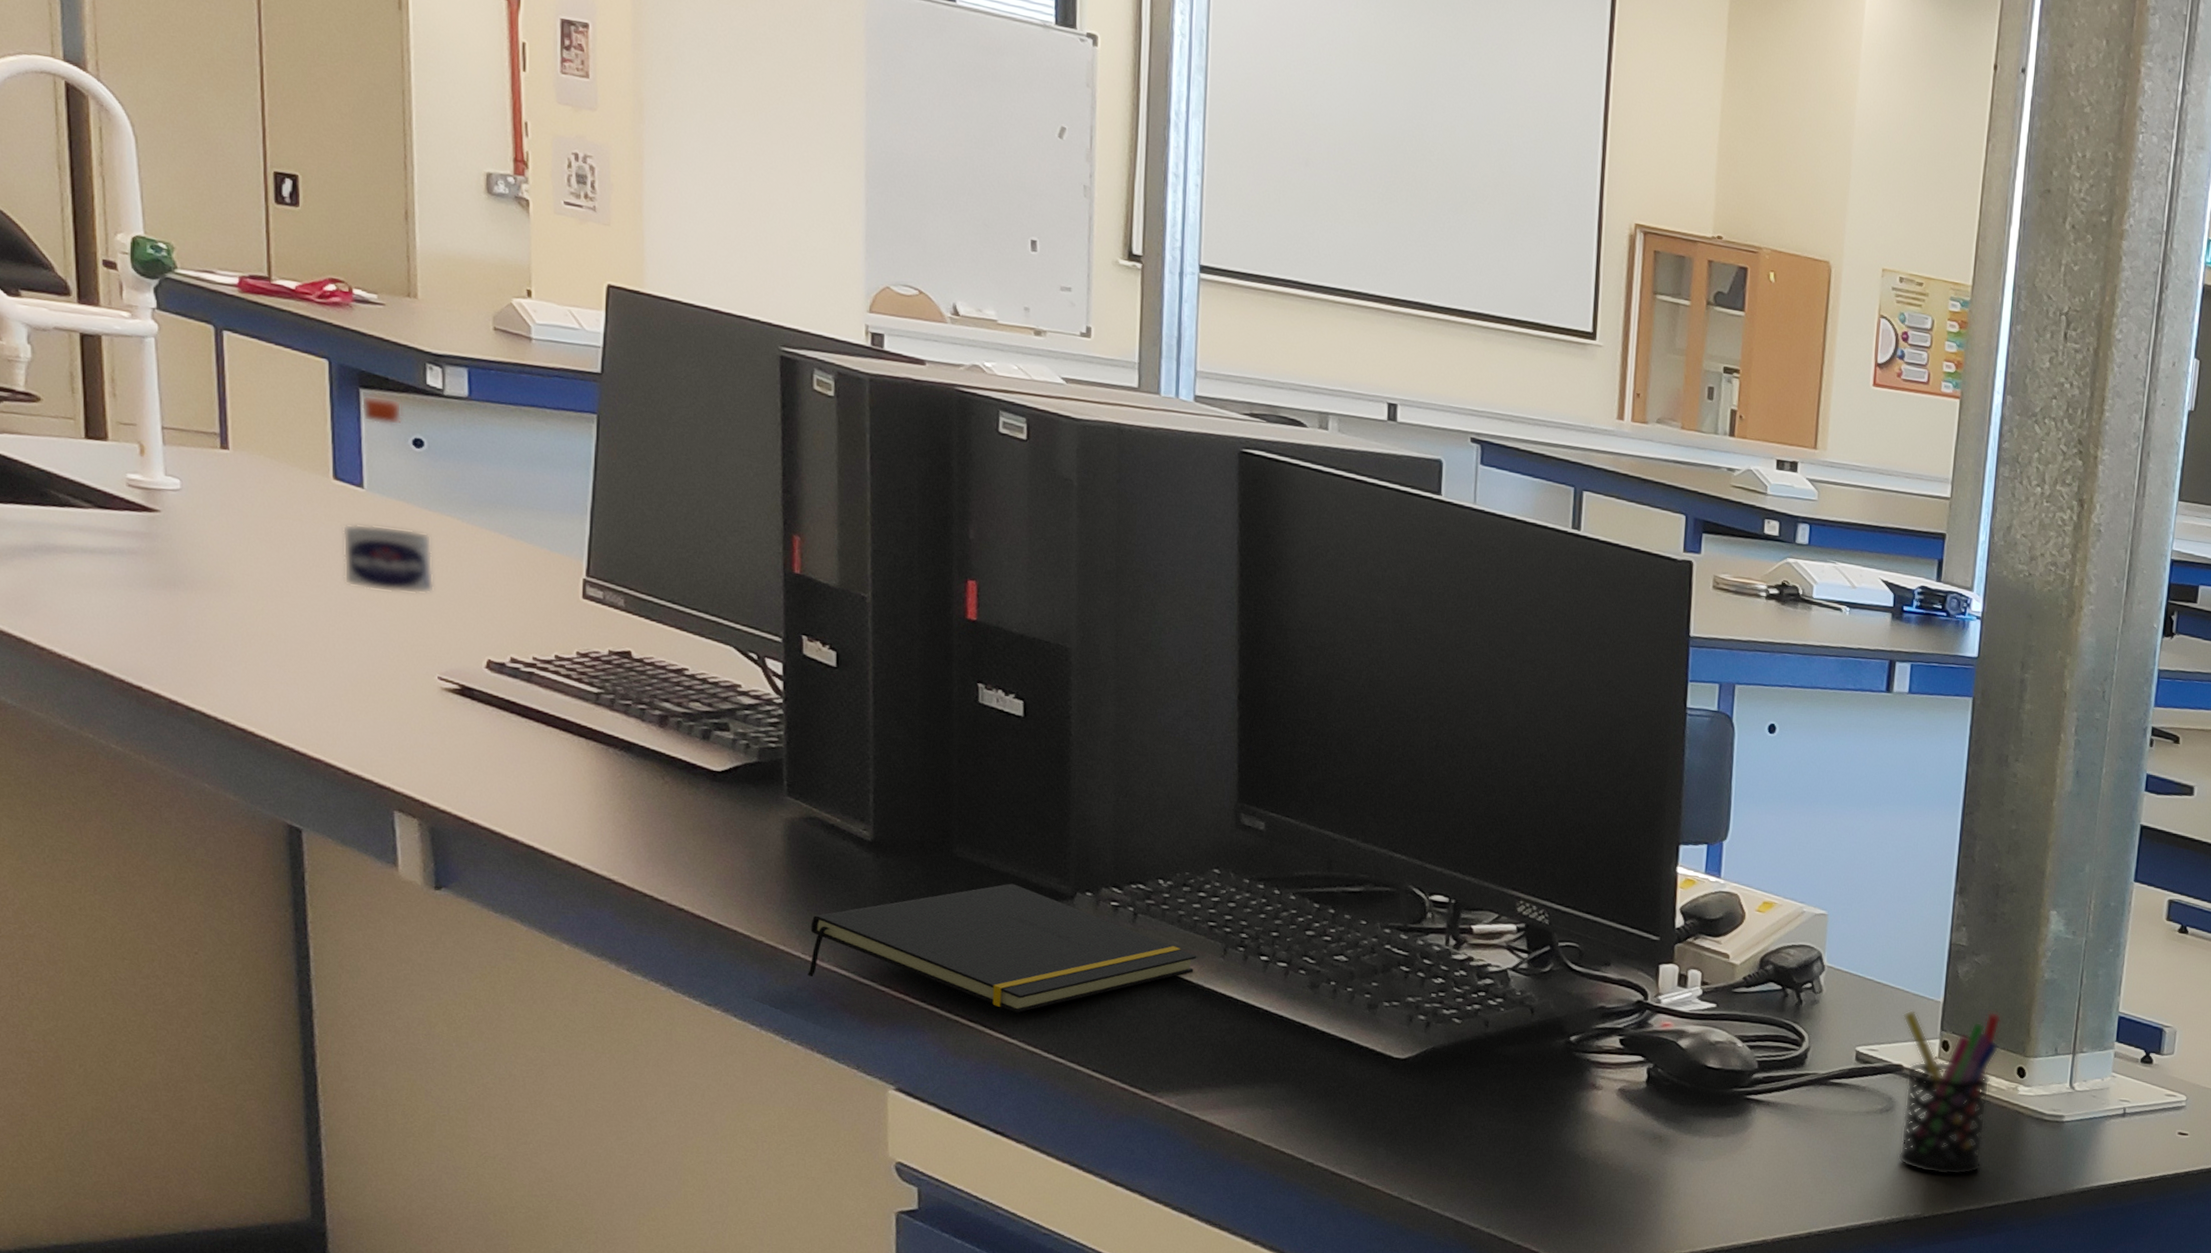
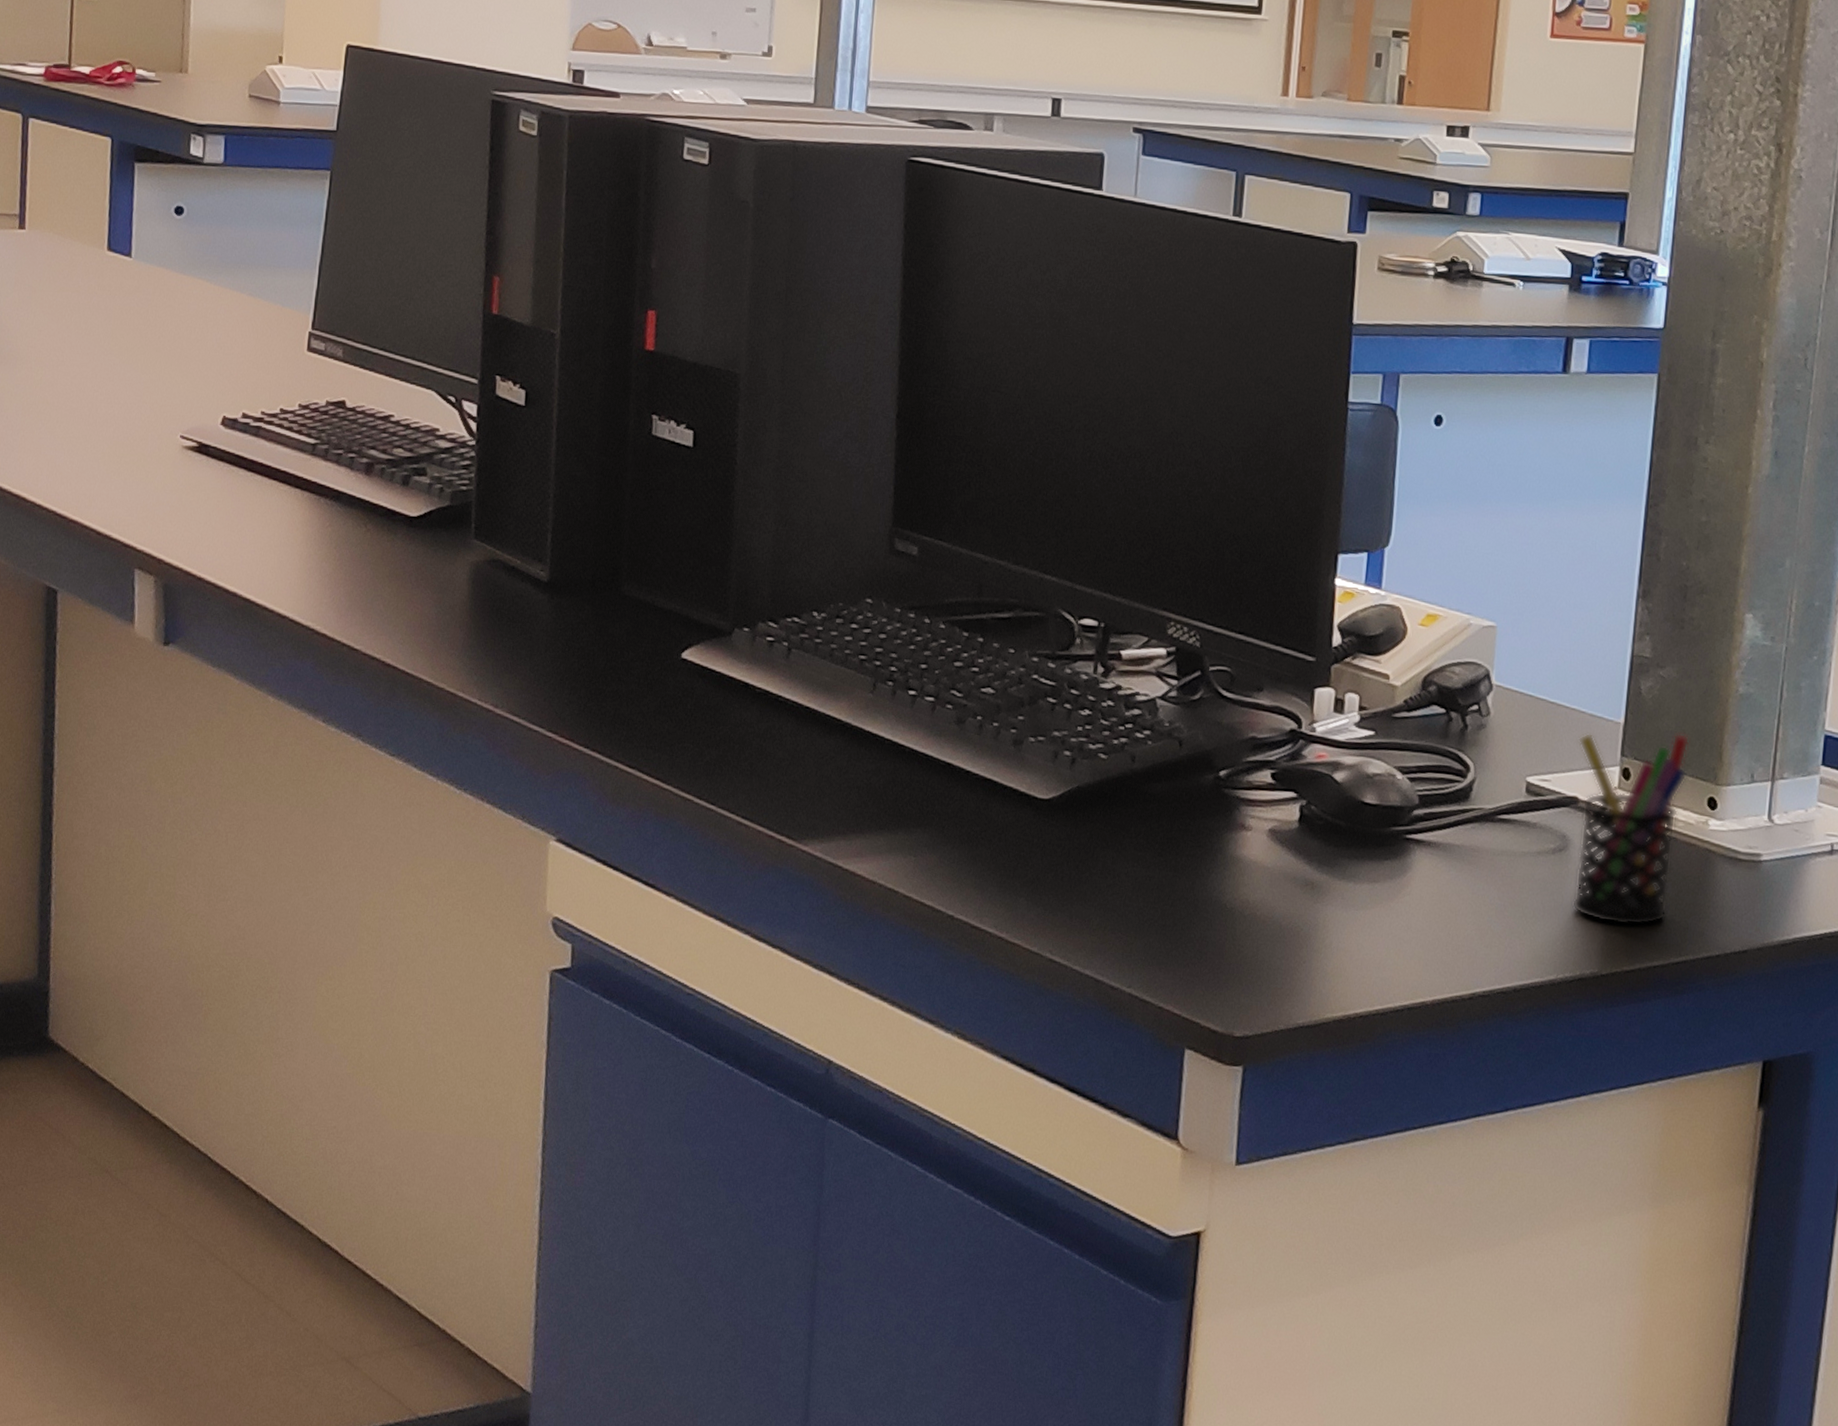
water bottle: present [342,395,435,595] -> none [109,168,184,357]
notepad: present [807,883,1197,1013] -> none [482,621,847,758]

